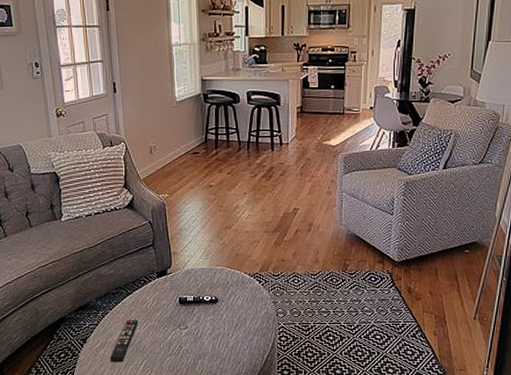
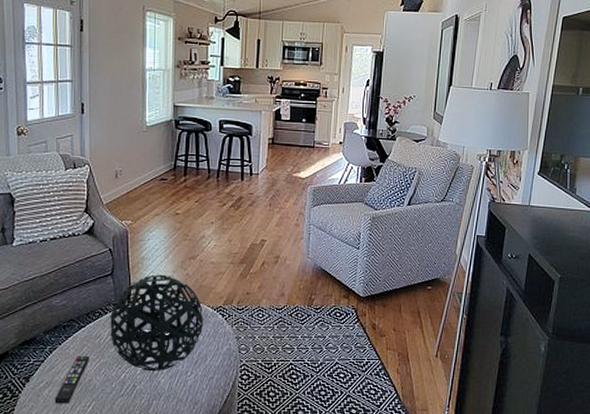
decorative orb: none [154,244,242,334] -> present [110,274,204,372]

